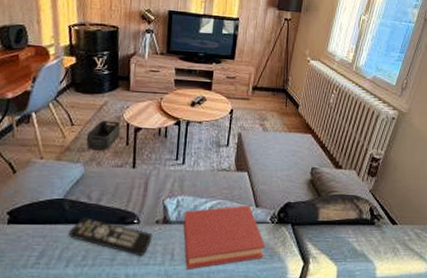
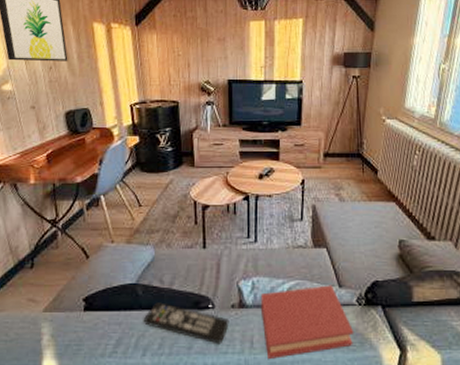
storage bin: present [86,120,121,151] -> none [154,199,188,232]

